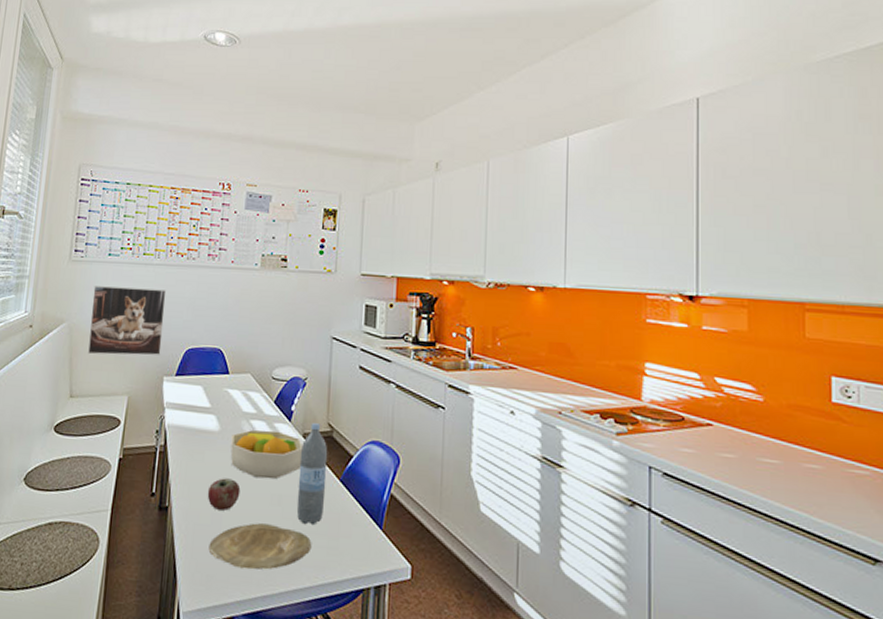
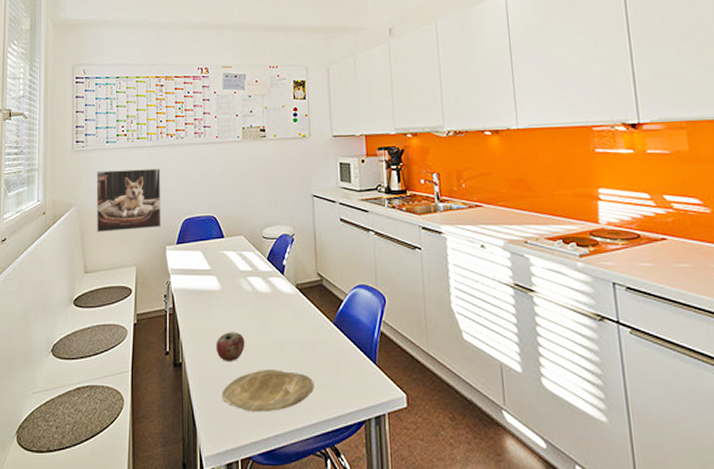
fruit bowl: present [230,430,303,480] -> none [232,284,298,329]
water bottle: present [296,423,328,526] -> none [295,274,322,367]

